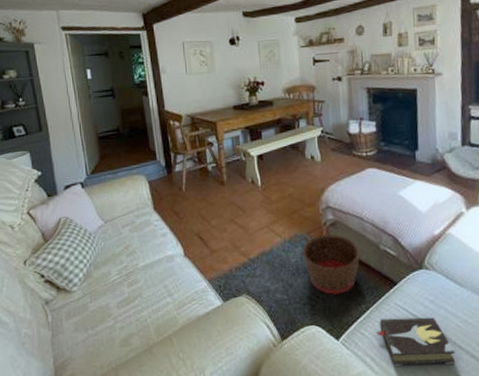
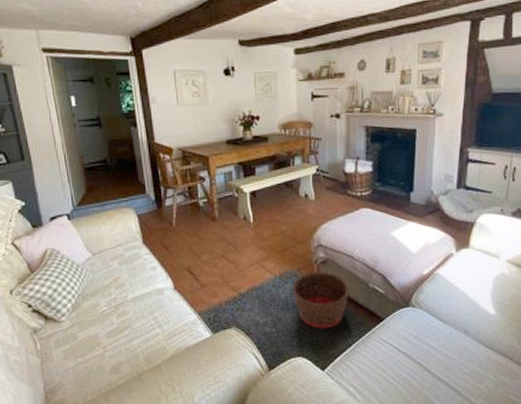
hardback book: present [375,317,456,366] -> none [360,351,434,395]

